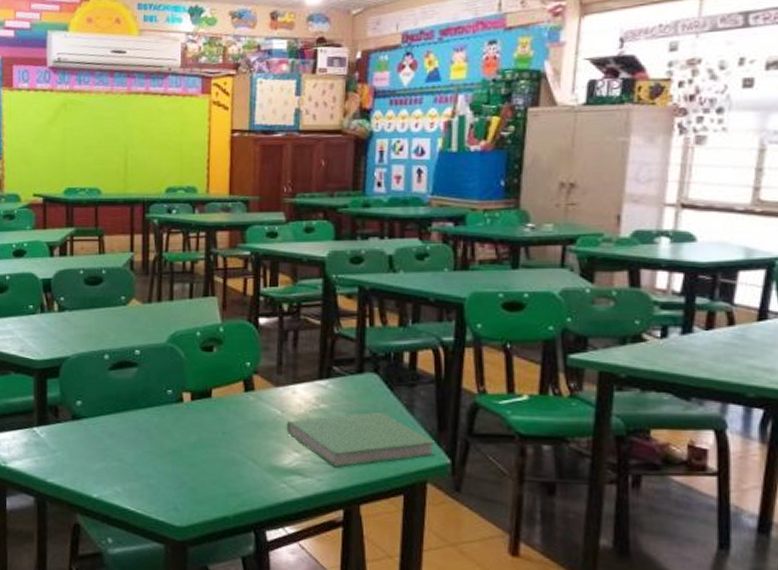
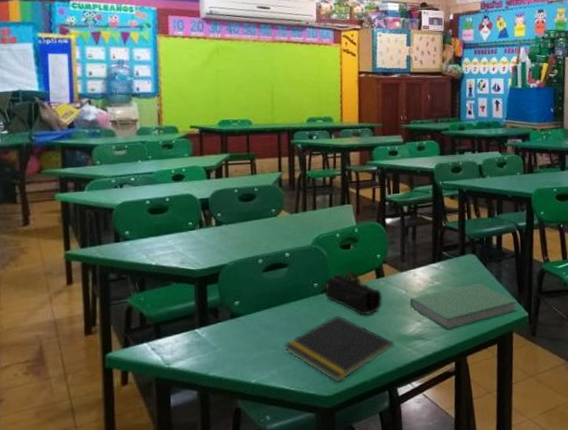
notepad: none [130,430,264,513] -> present [284,314,395,383]
pencil case: none [179,379,252,436] -> present [324,270,383,316]

